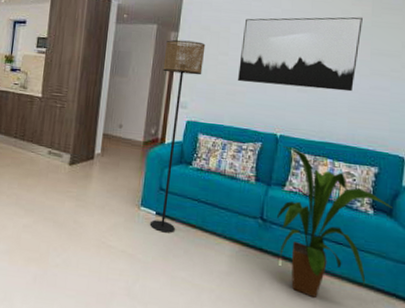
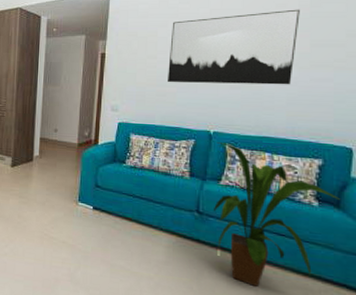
floor lamp: present [149,39,206,233] -> none [87,47,134,226]

